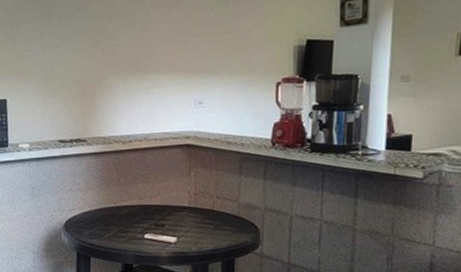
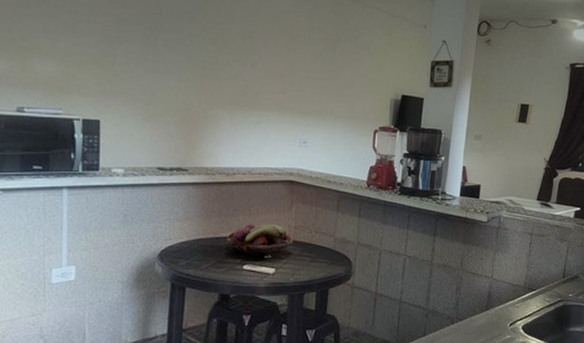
fruit basket: none [127,190,196,224] -> present [227,224,295,256]

